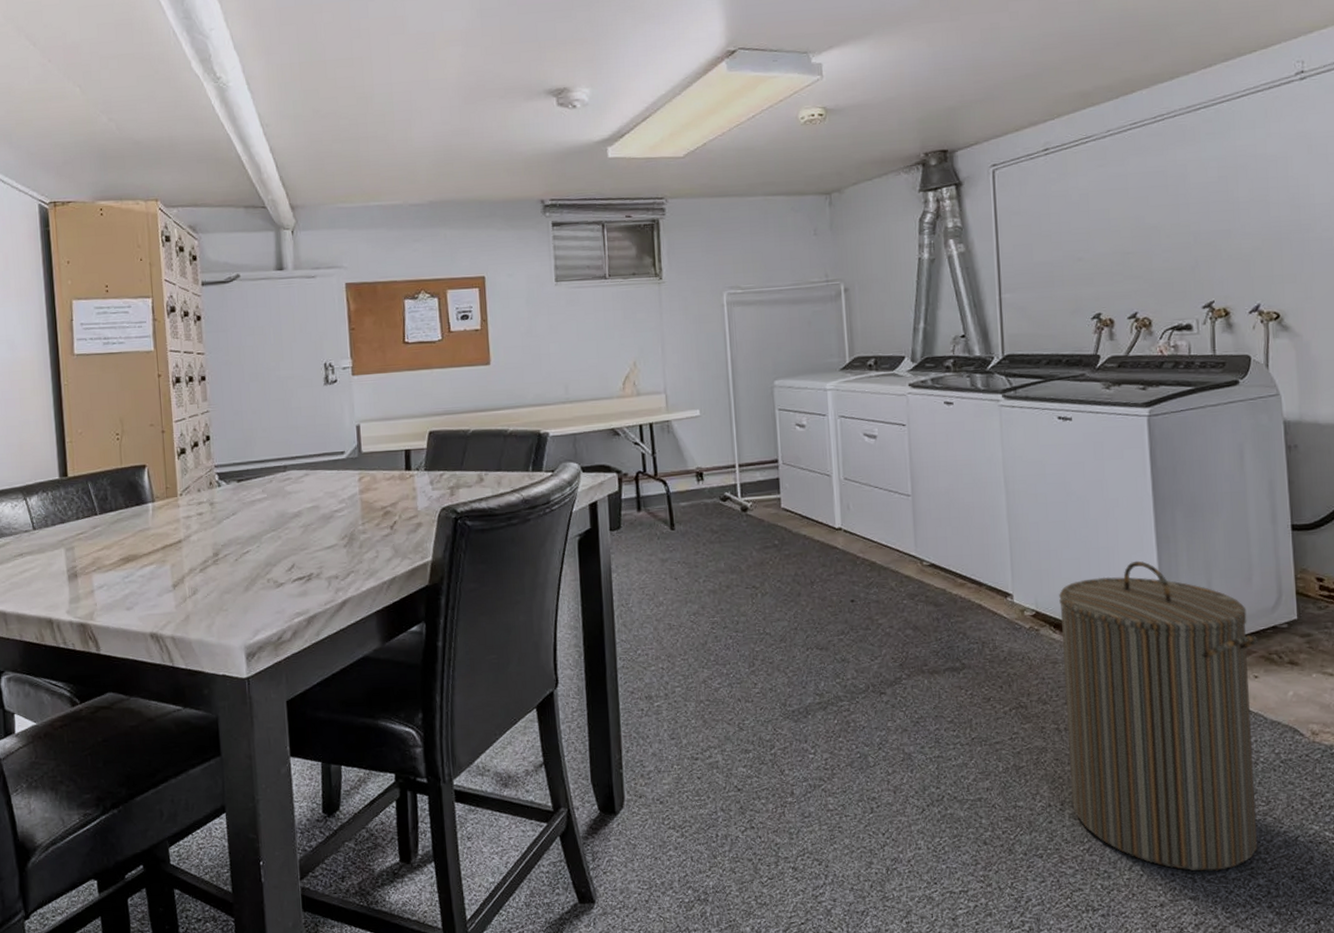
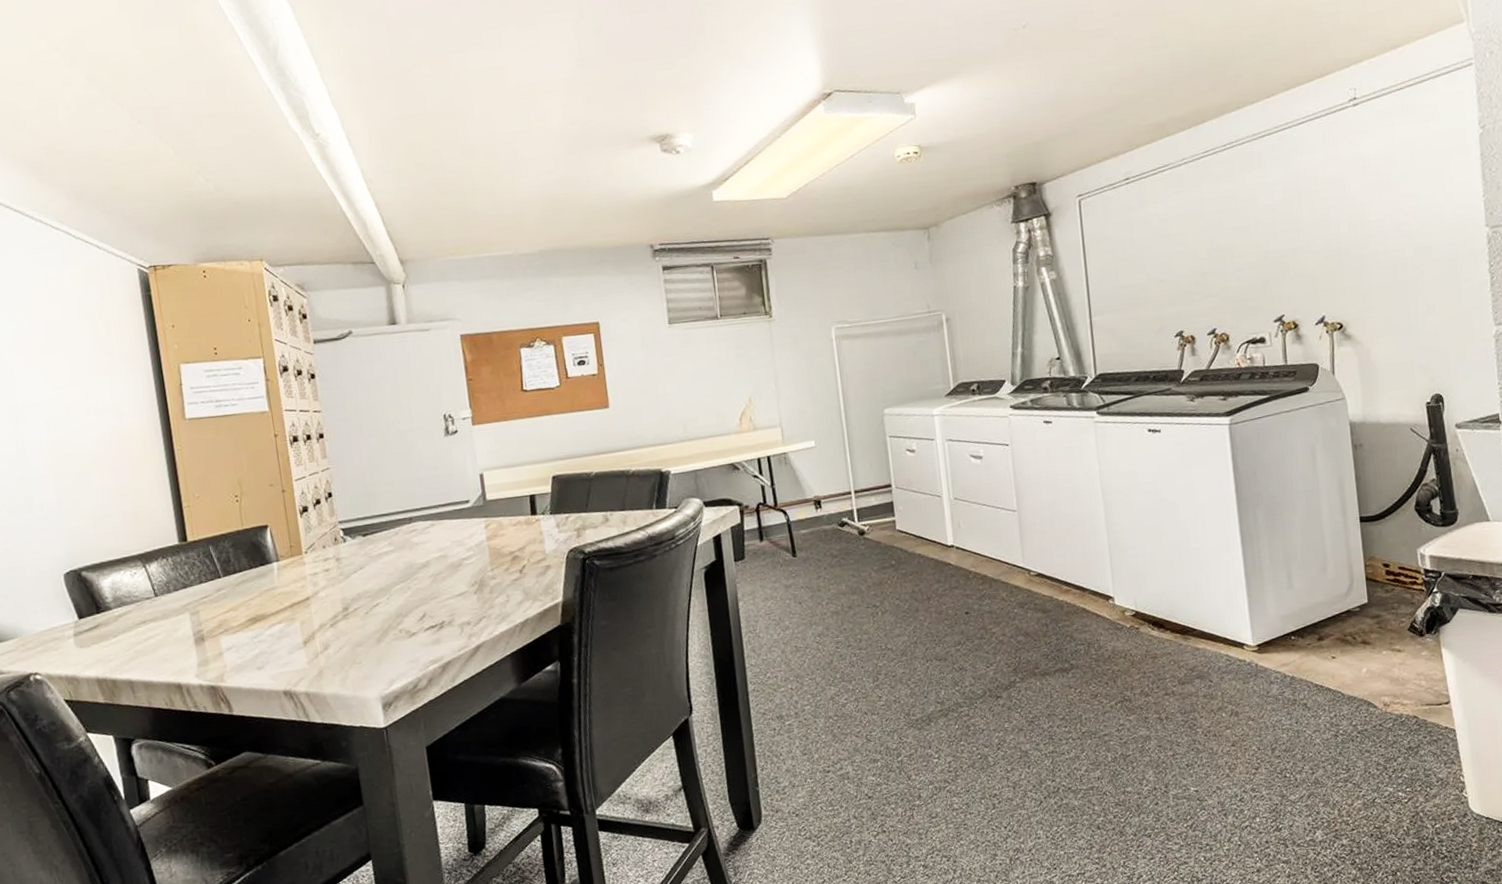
laundry hamper: present [1059,560,1258,871] -> none [1156,558,1341,837]

